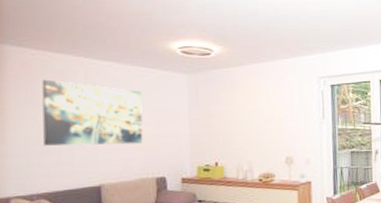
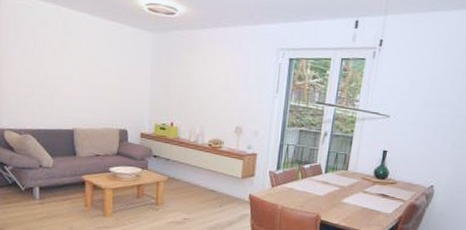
wall art: present [42,79,143,146] -> none [28,25,111,96]

